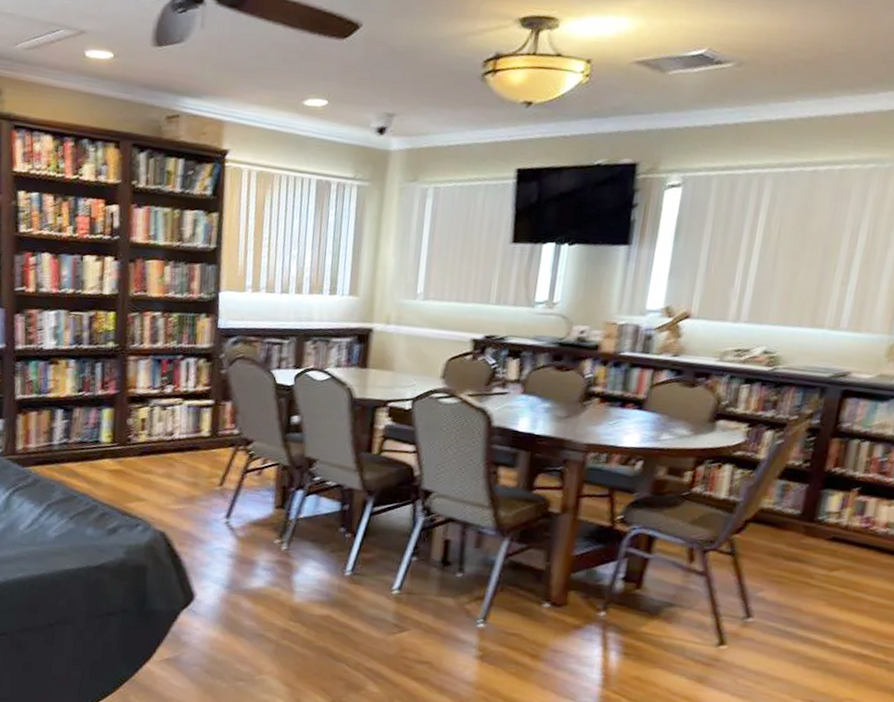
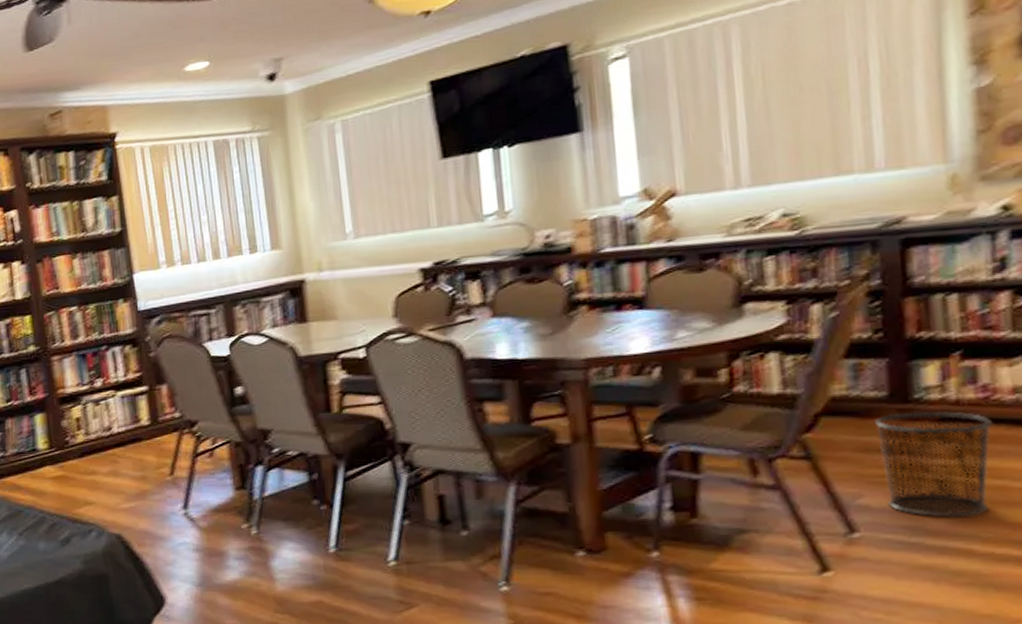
trash can: none [778,528,866,617] -> present [874,410,994,518]

